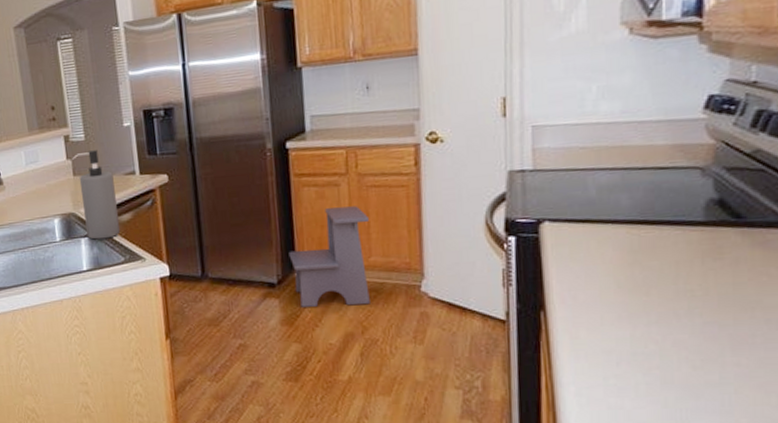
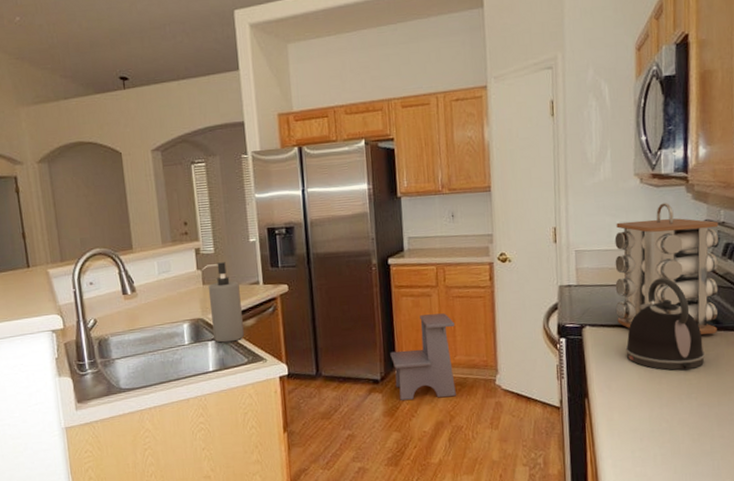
spice rack: none [587,59,747,234] -> present [614,203,719,336]
kettle: none [599,158,719,278] -> present [625,277,706,371]

